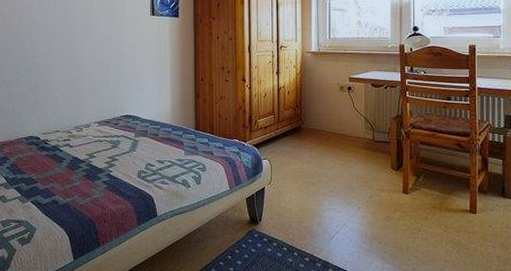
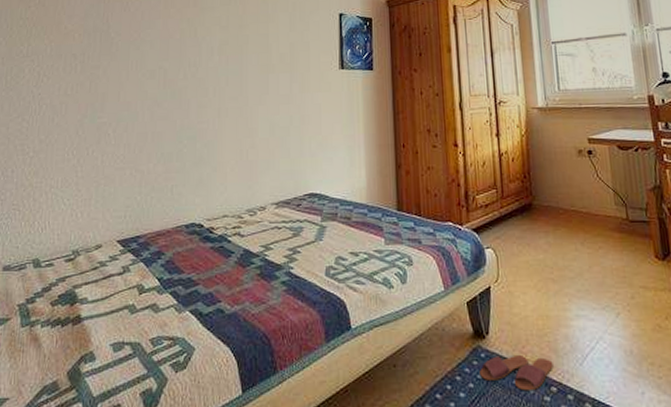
slippers: none [253,235,308,261] -> present [480,354,553,391]

